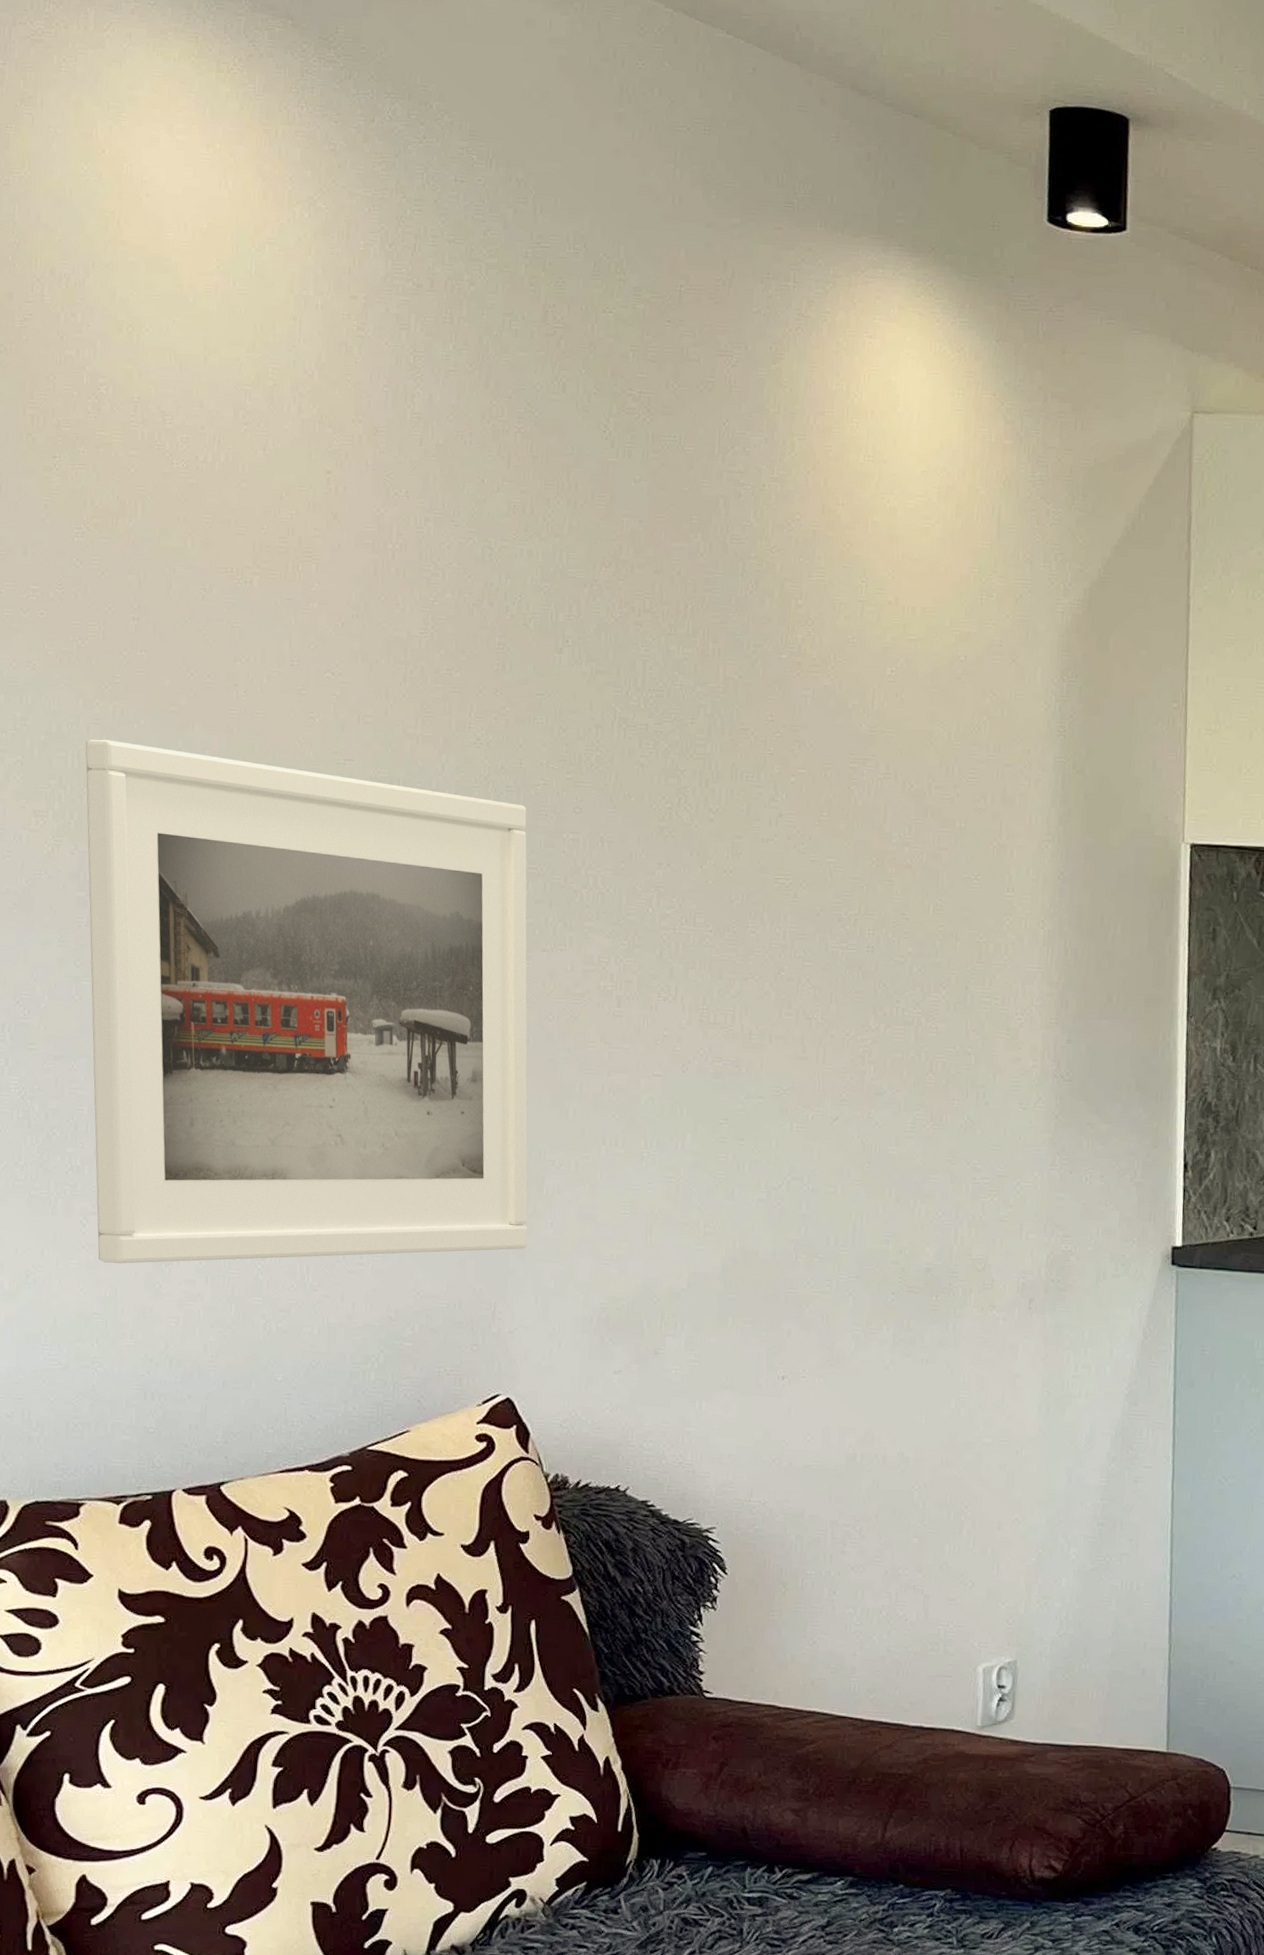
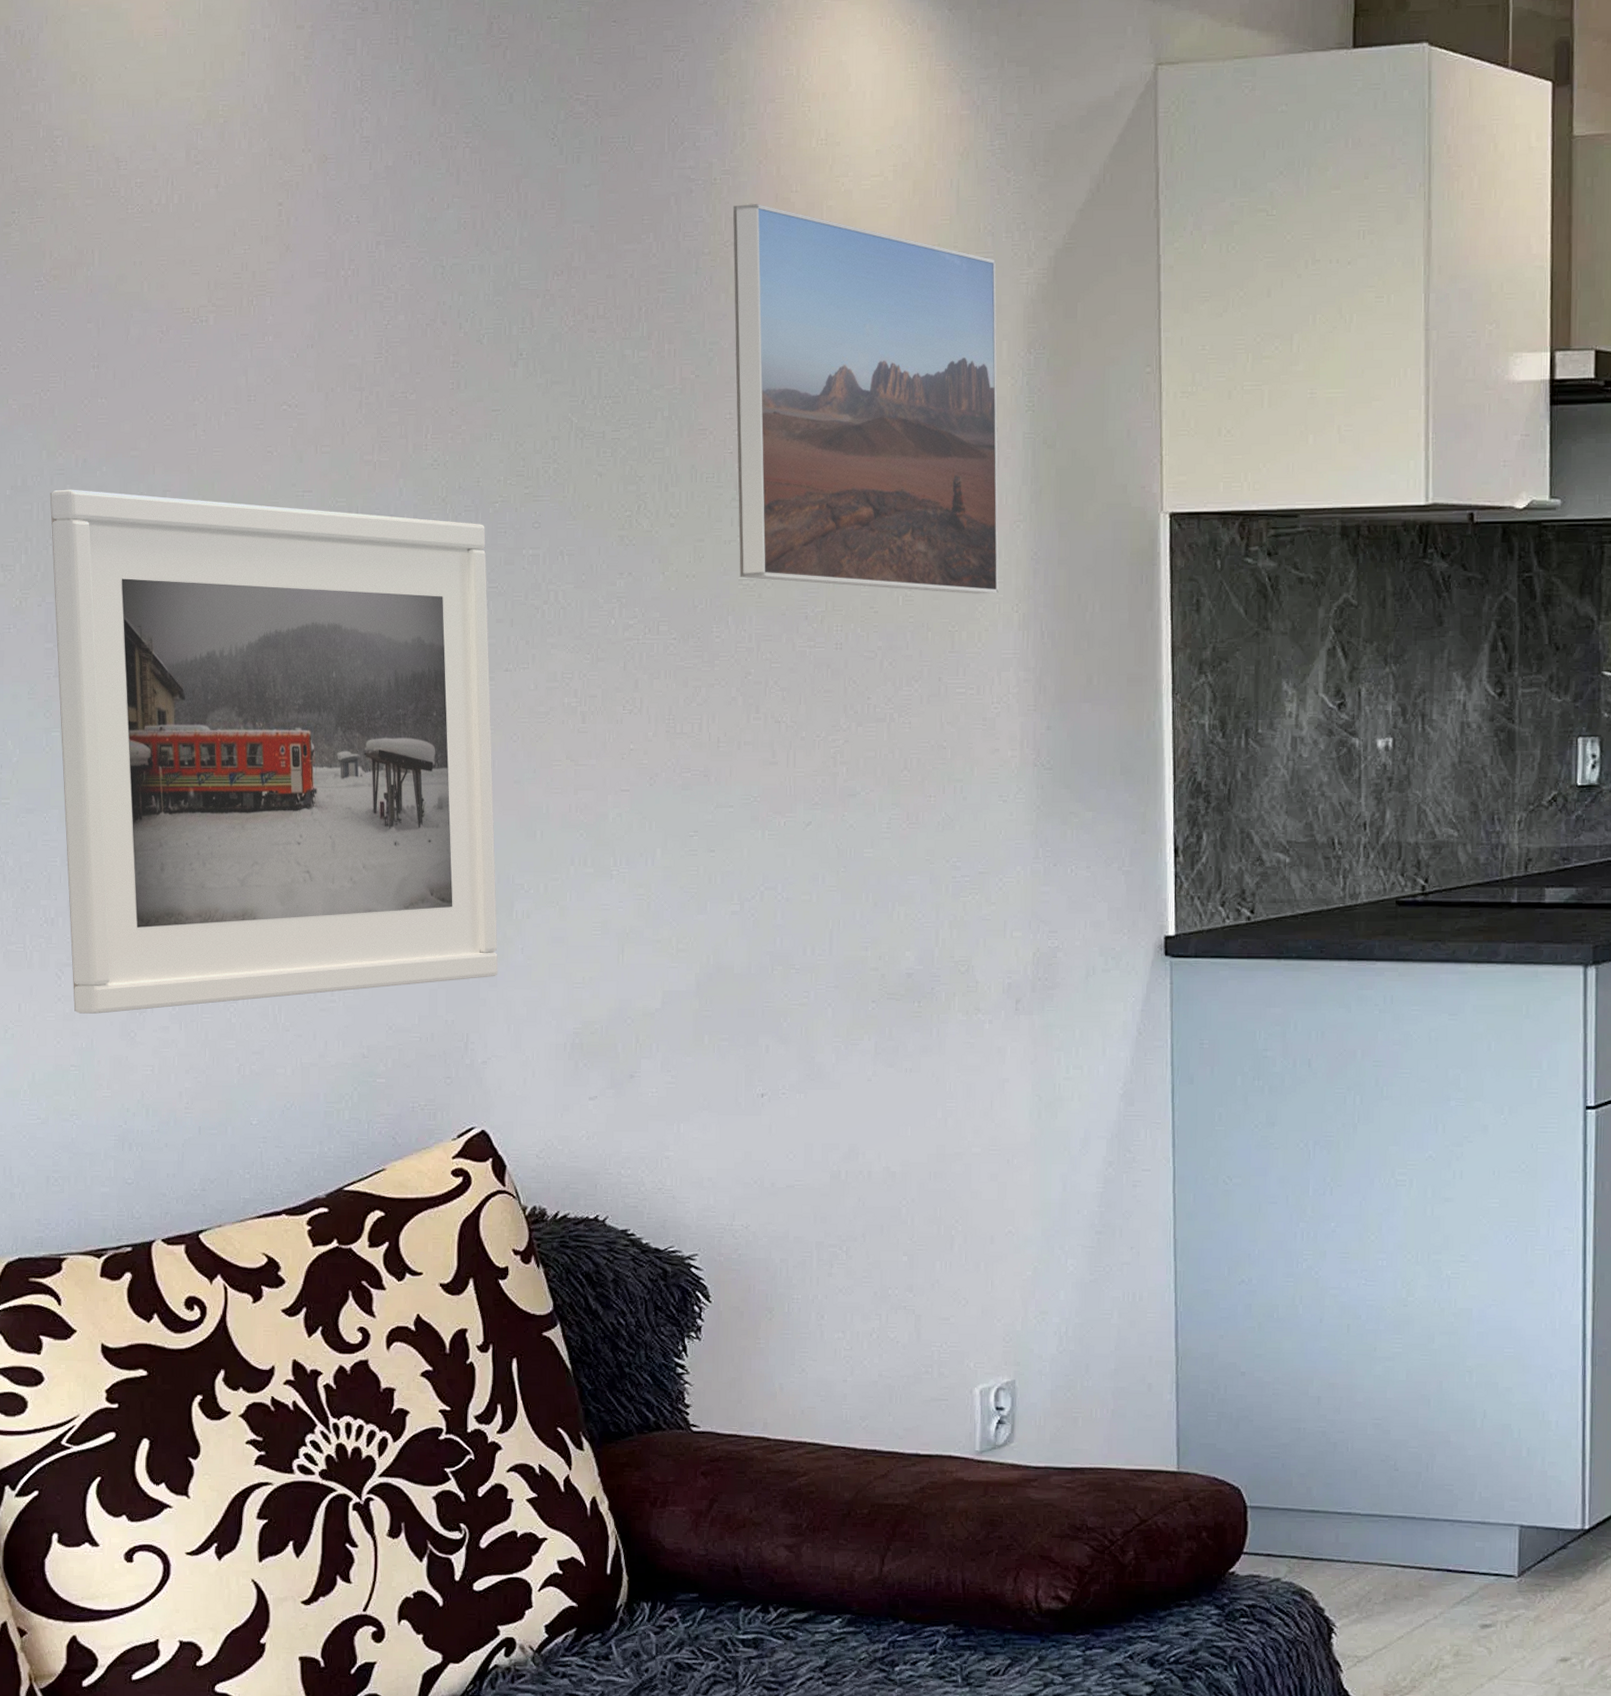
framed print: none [776,512,1034,909] -> present [732,204,999,594]

